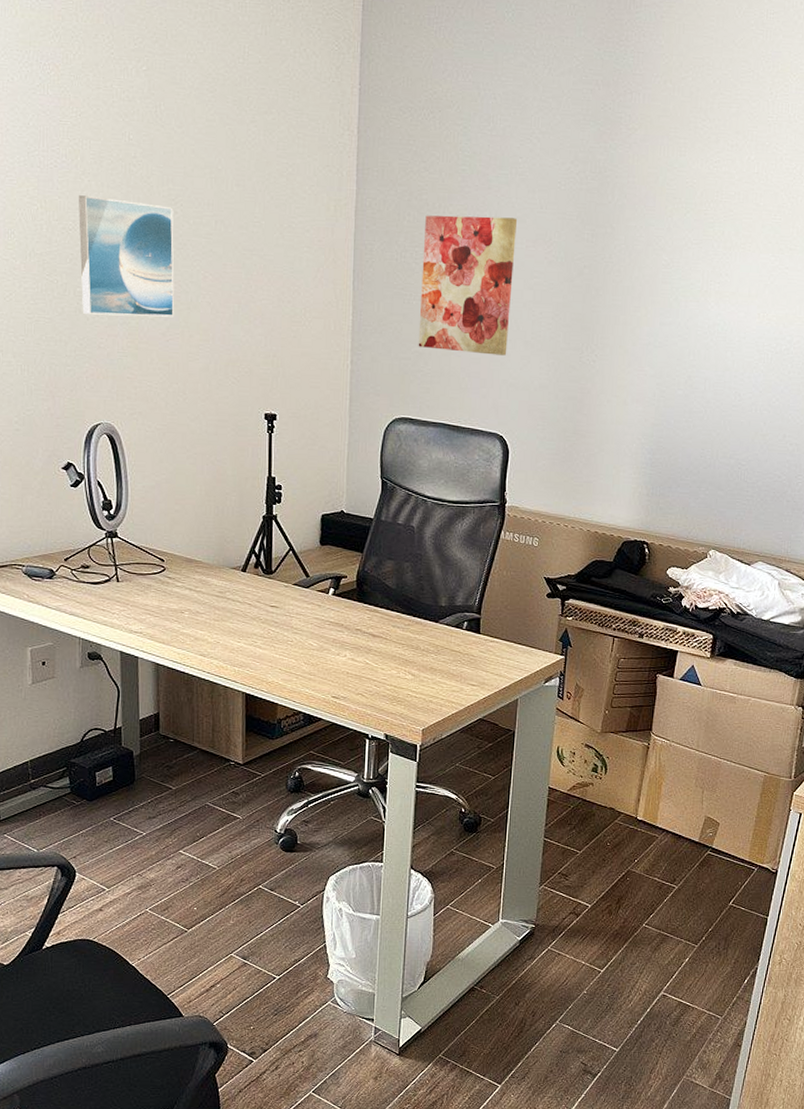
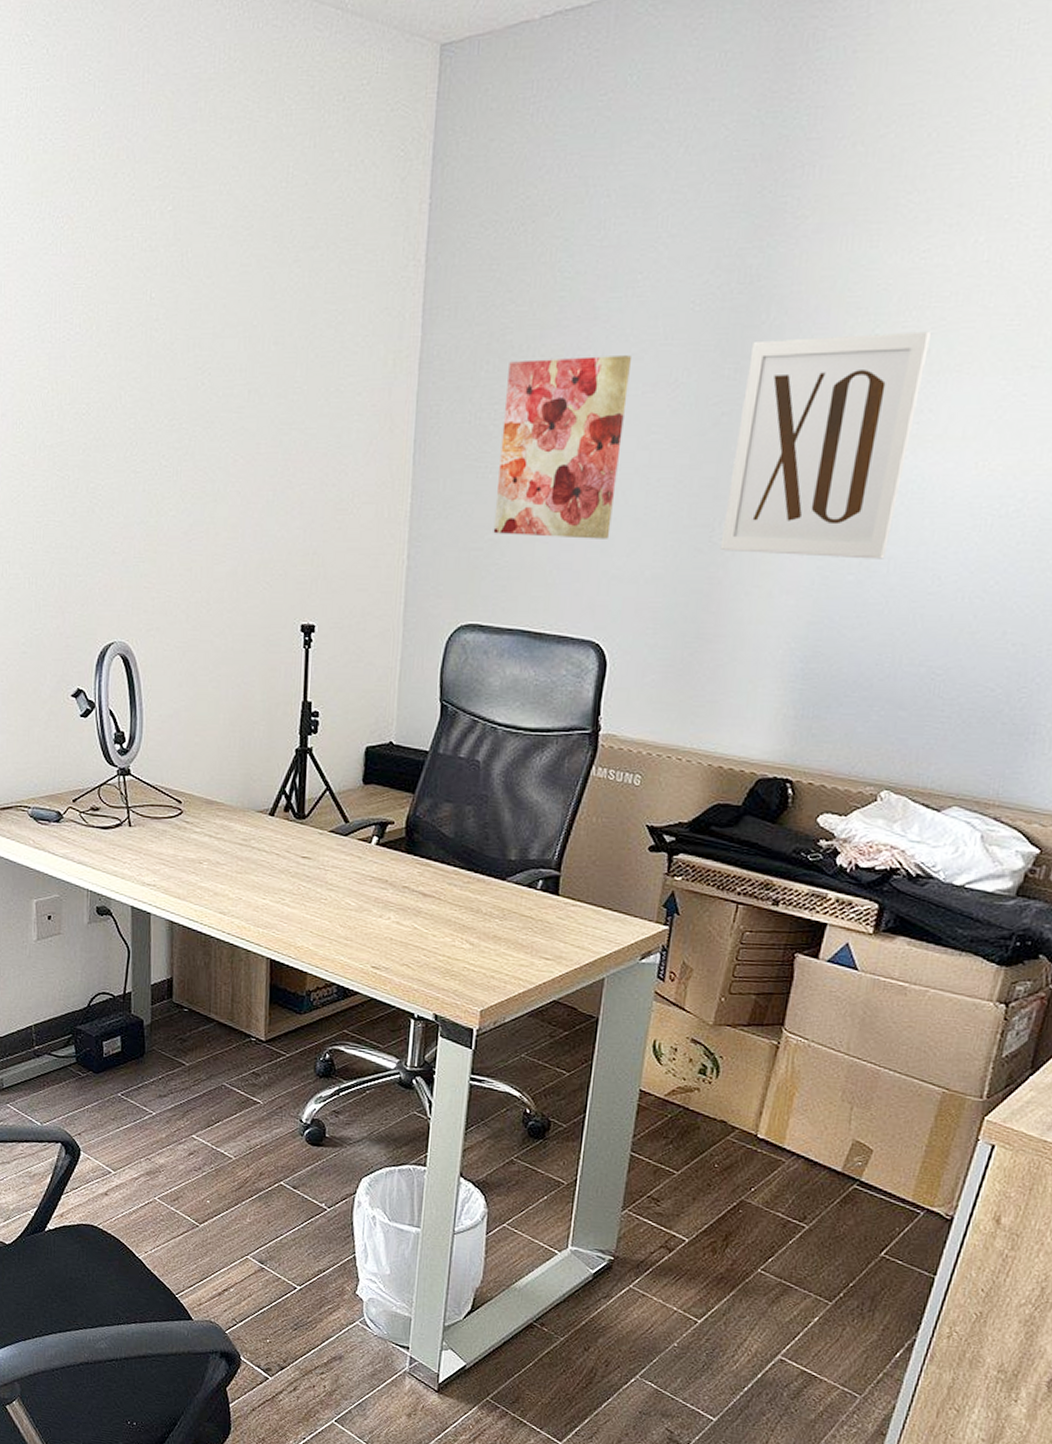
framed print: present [79,195,175,317] -> none [93,372,200,514]
wall art: none [588,215,724,380] -> present [720,331,932,559]

